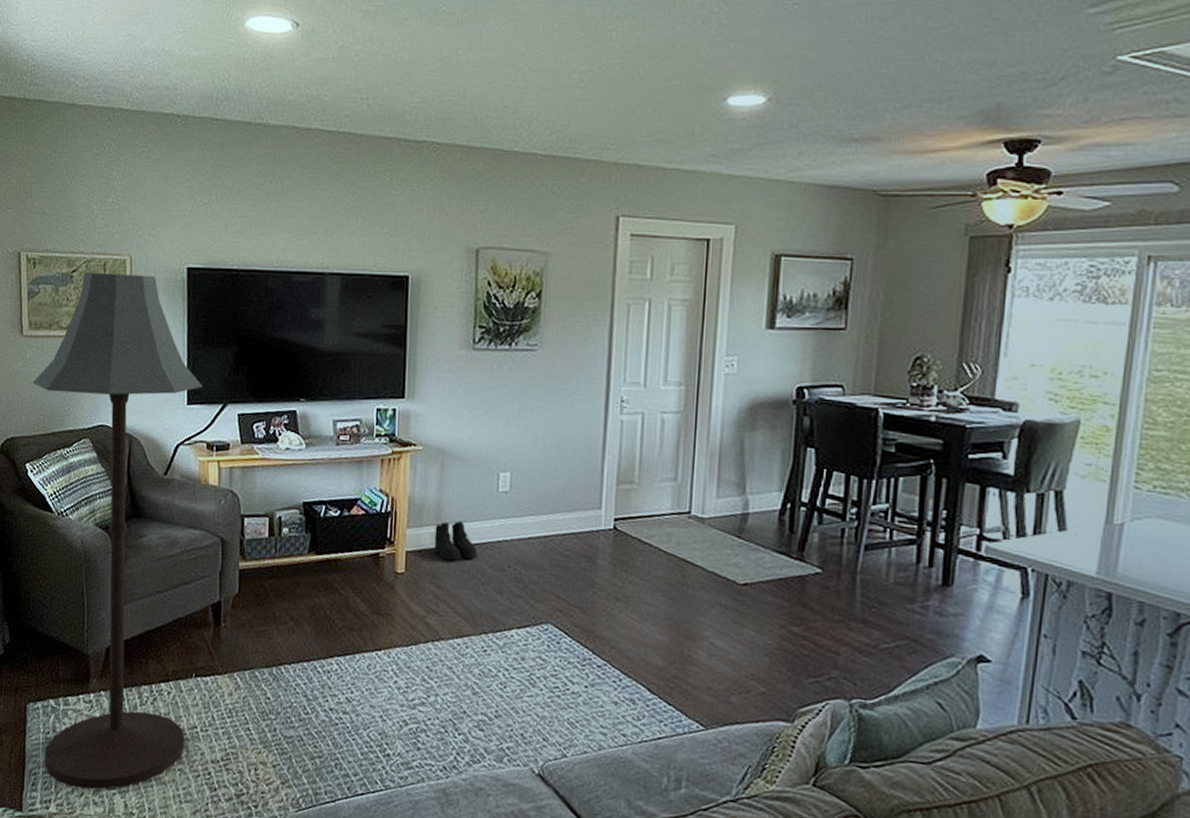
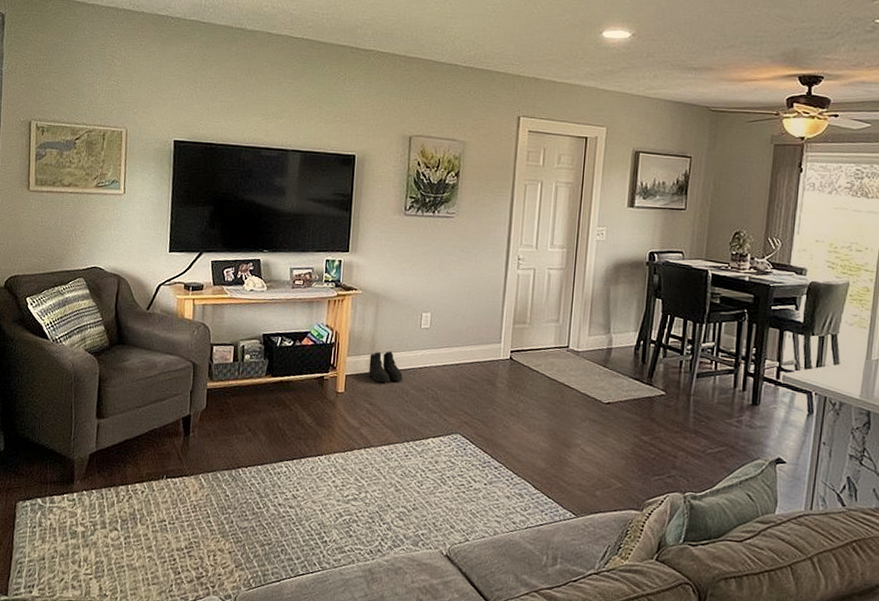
floor lamp: present [32,272,203,790] -> none [29,140,183,575]

